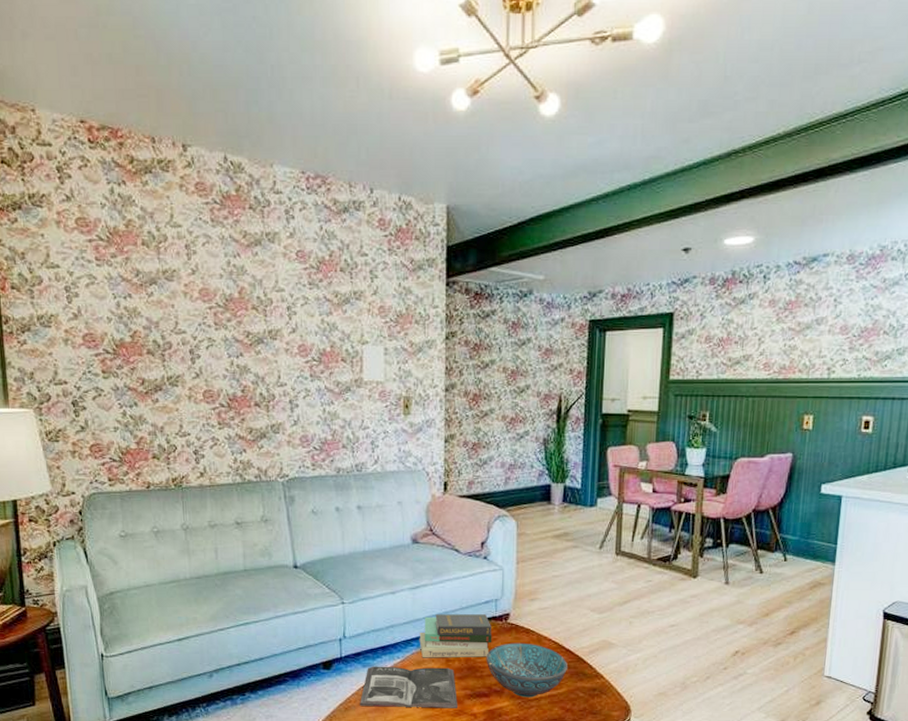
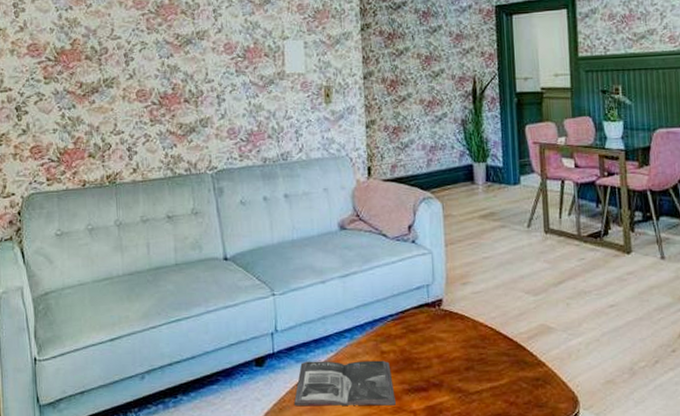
books: present [419,614,492,658] -> none [351,301,427,351]
decorative bowl: present [486,642,569,698] -> none [421,330,508,391]

